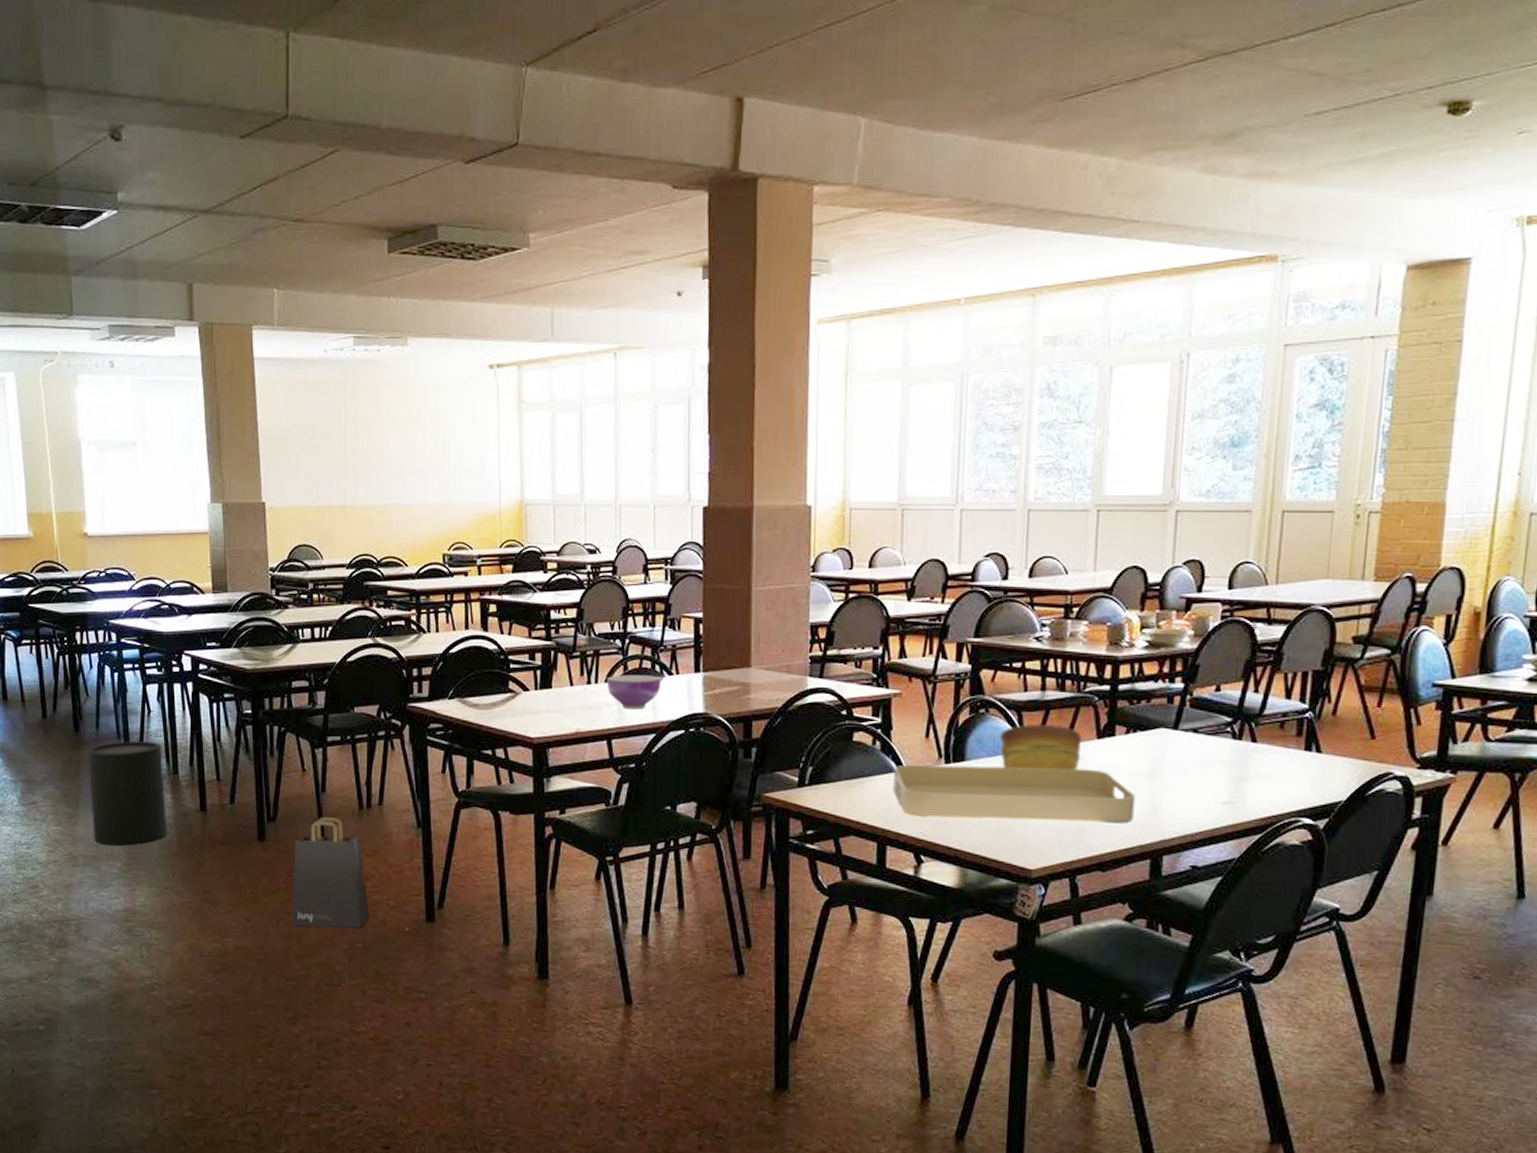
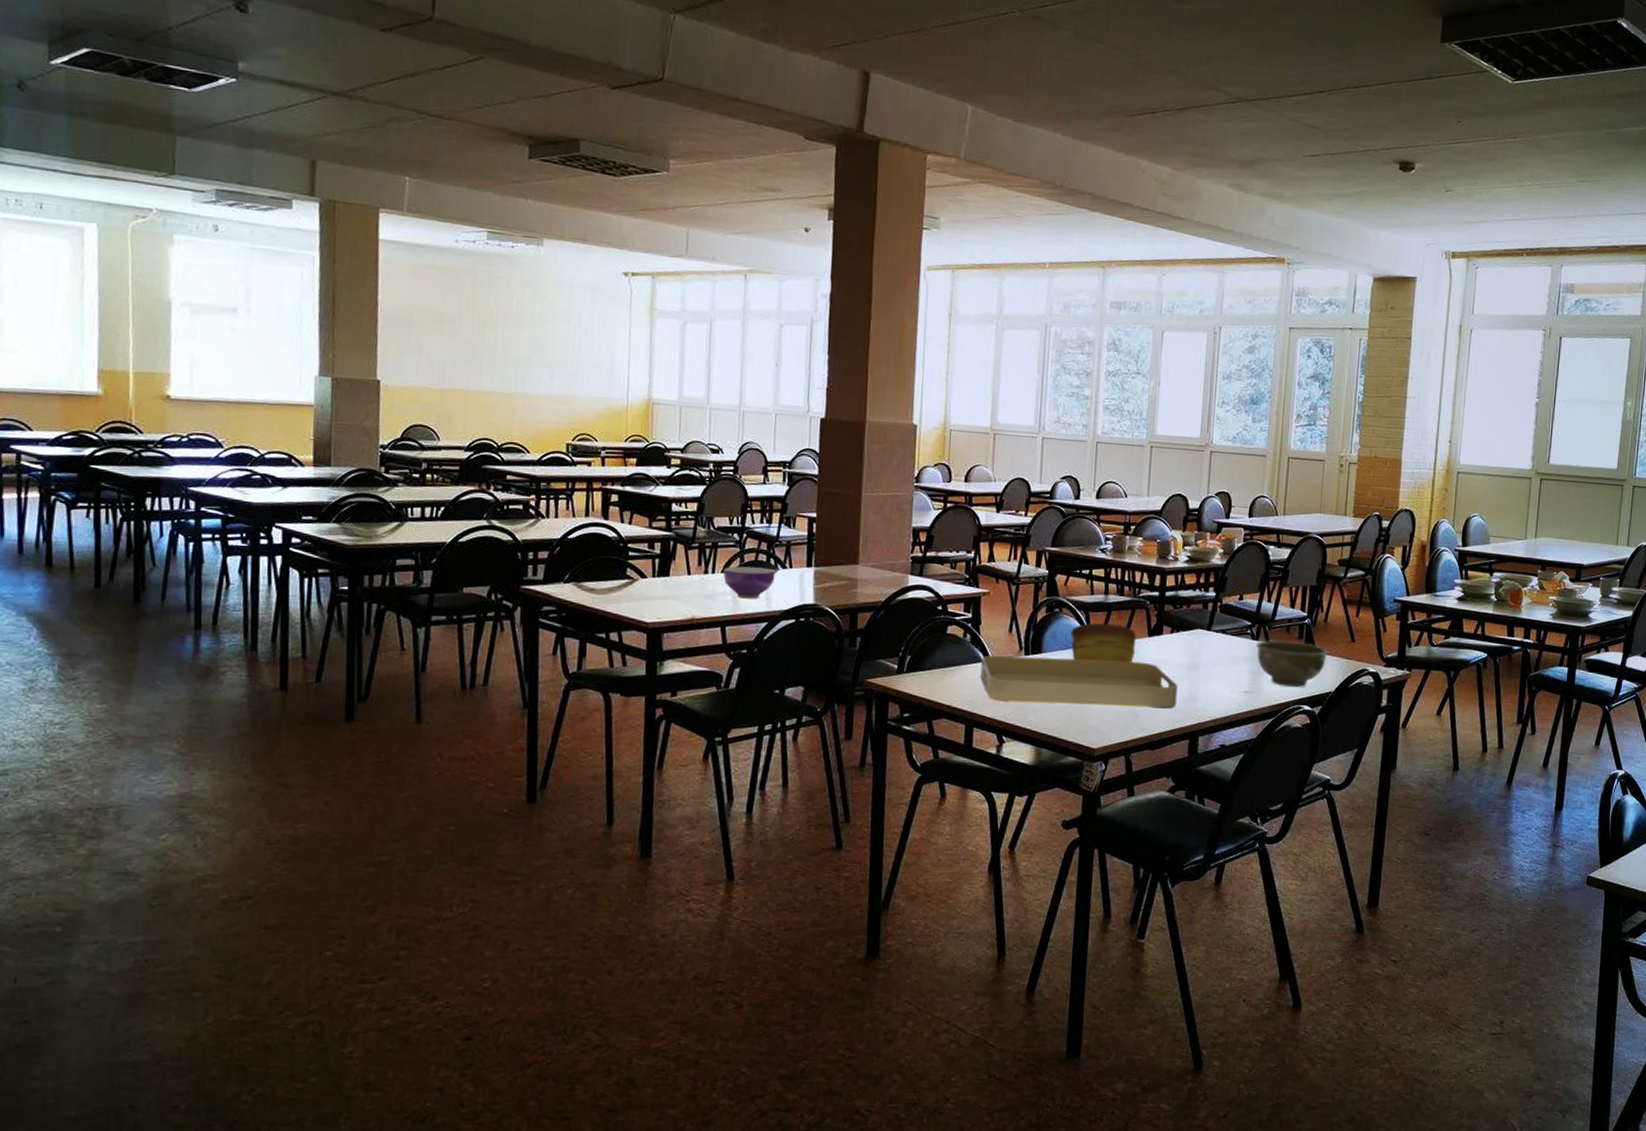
trash can: present [87,741,168,846] -> none [147,614,240,726]
shopping bag: present [292,816,370,929] -> none [378,696,466,812]
soup bowl: none [1237,739,1338,796] -> present [1255,640,1328,687]

